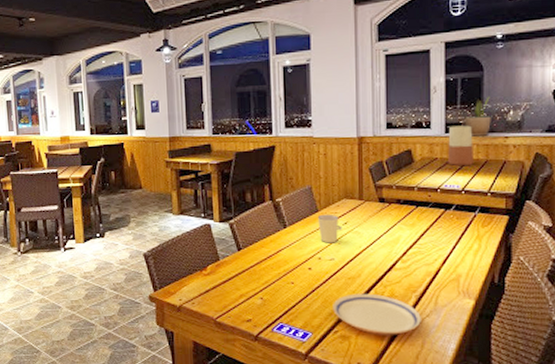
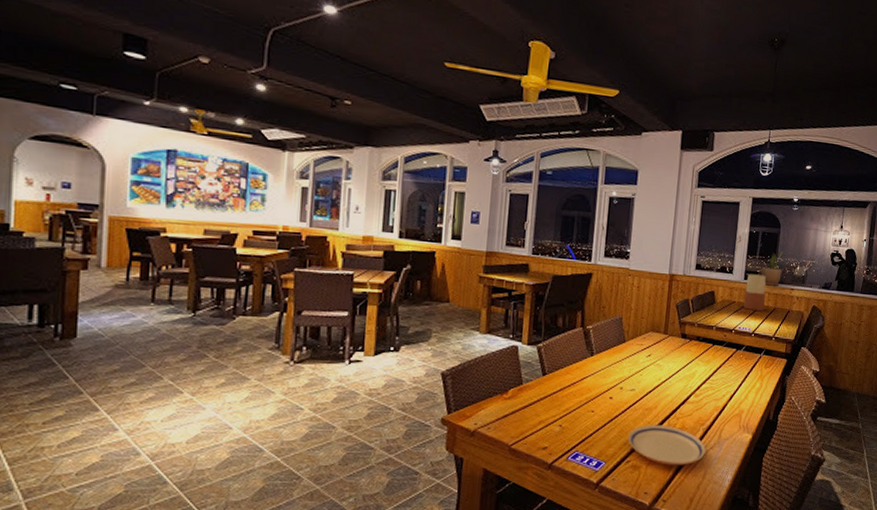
cup: present [318,214,342,243] -> none [624,345,646,374]

